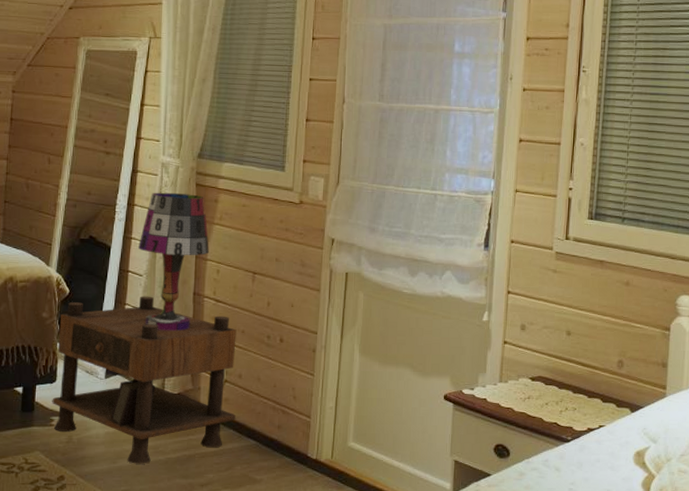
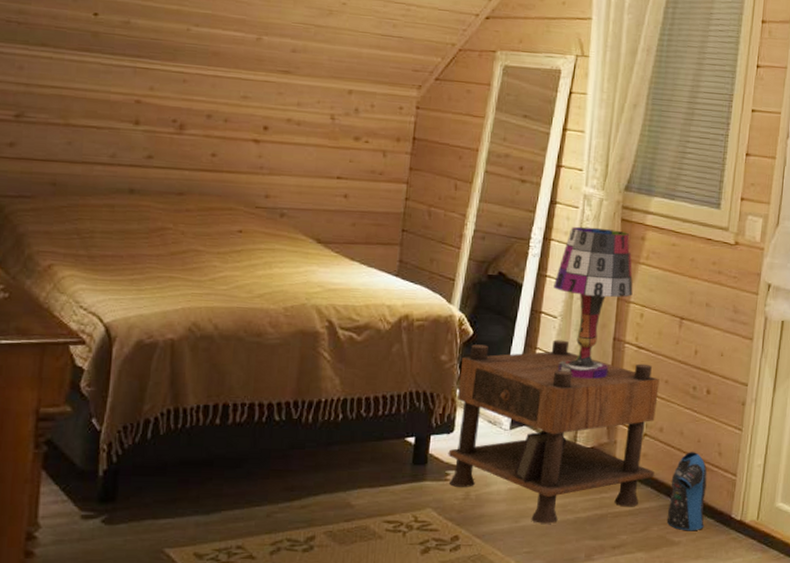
shirt: none [249,396,284,470] -> present [667,452,708,531]

